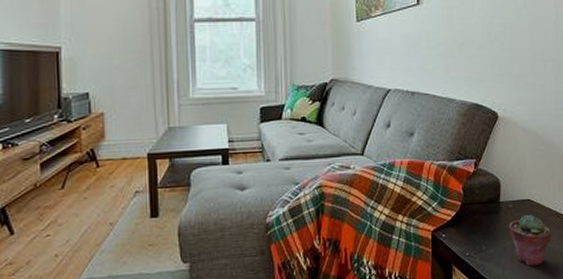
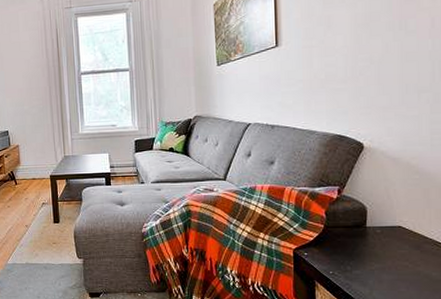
potted succulent: present [508,214,552,266] -> none [376,240,428,290]

